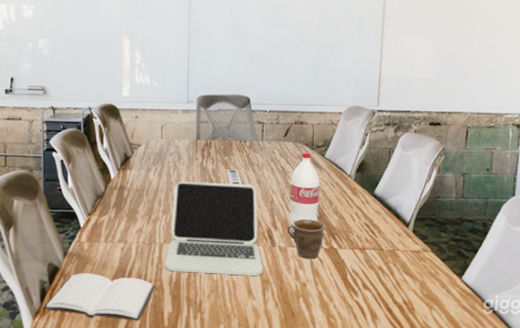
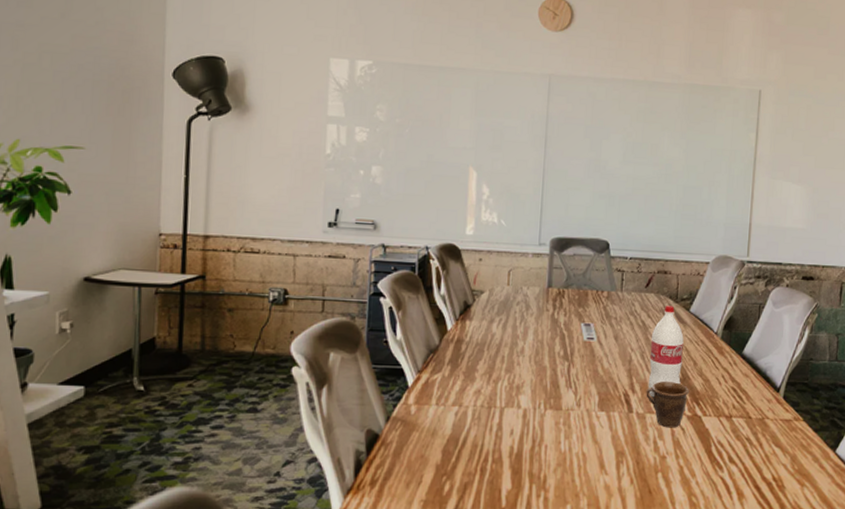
book: present [42,273,156,321] -> none [356,442,494,501]
laptop: present [165,181,263,276] -> none [505,335,618,447]

